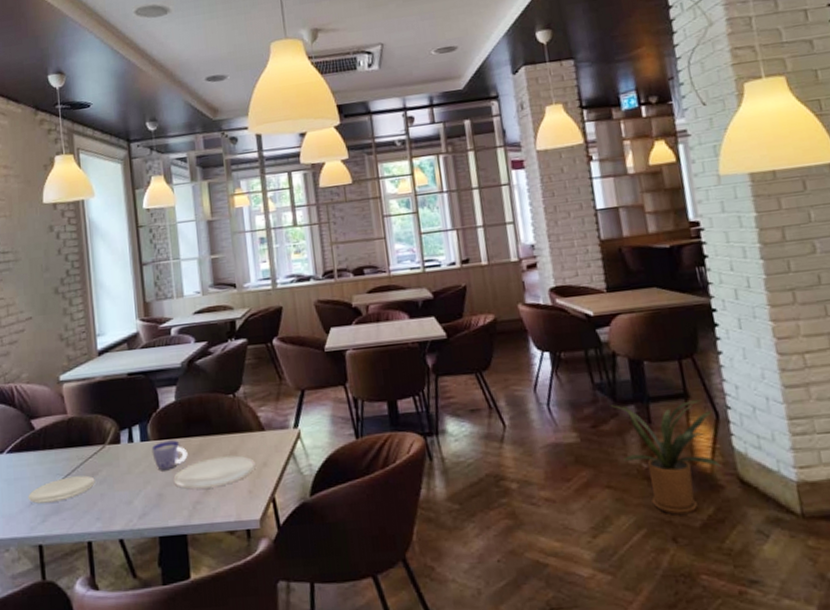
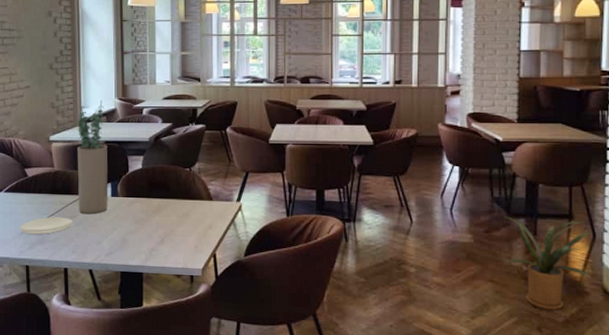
vase: none [93,324,137,469] -> present [77,100,108,215]
cup: present [151,440,188,471] -> none [120,199,149,222]
plate: present [173,455,257,490] -> none [135,216,203,240]

